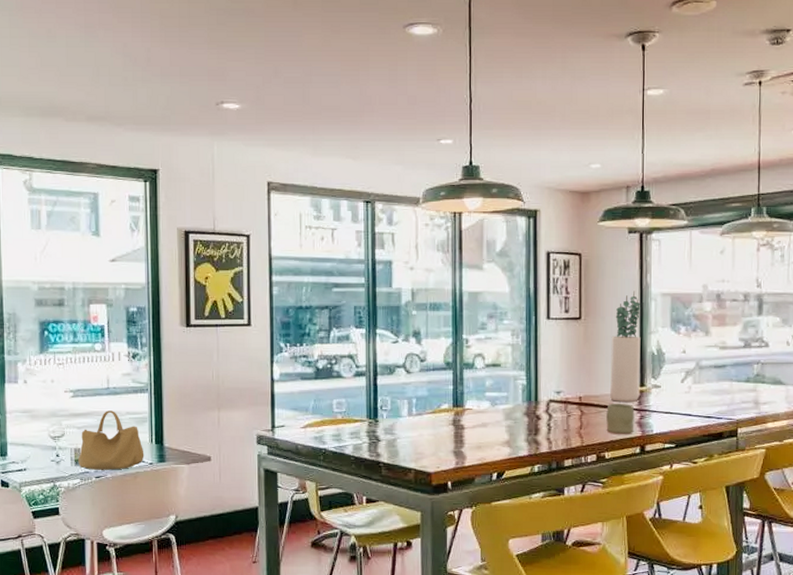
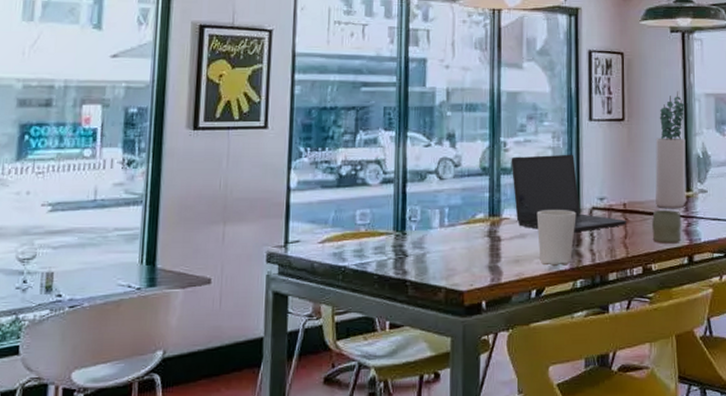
handbag: present [78,410,144,470] -> none [49,227,132,298]
laptop: none [473,350,582,423] -> present [511,154,626,233]
cup: none [497,402,535,453] -> present [536,210,577,267]

